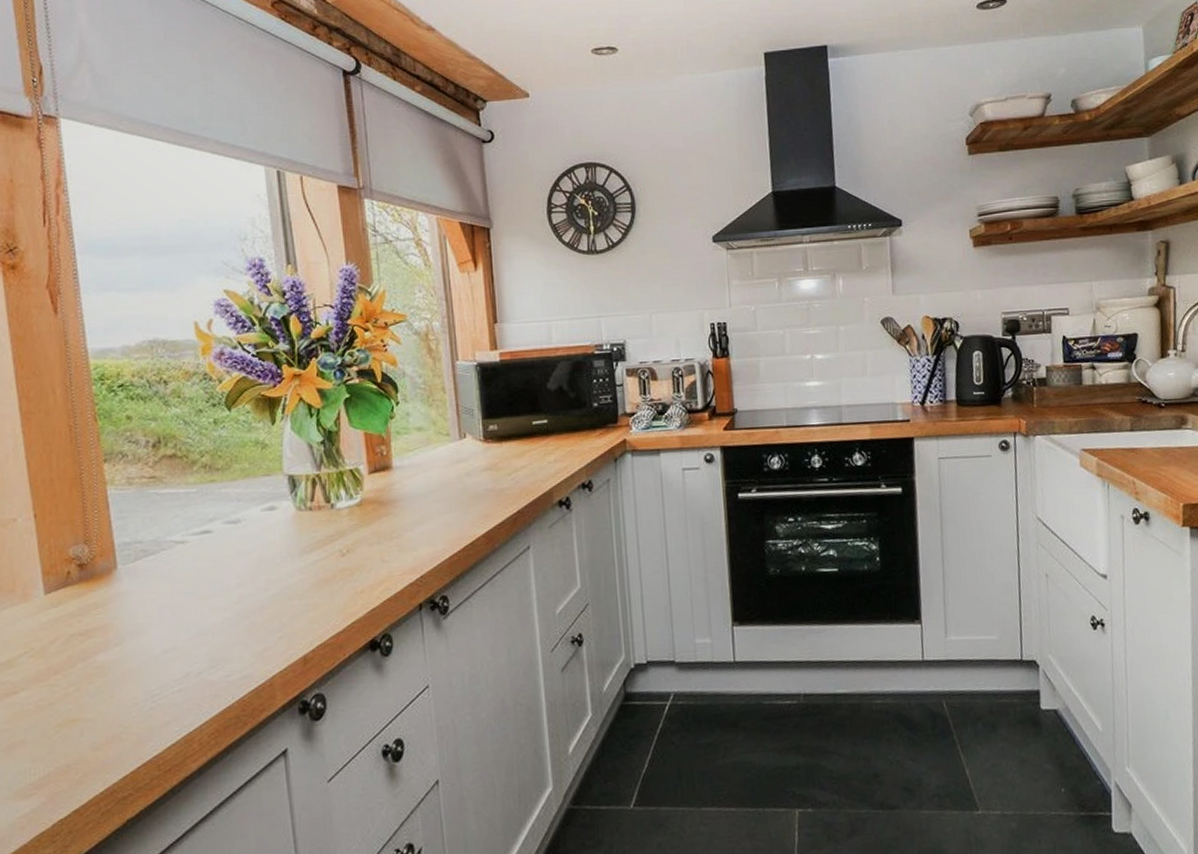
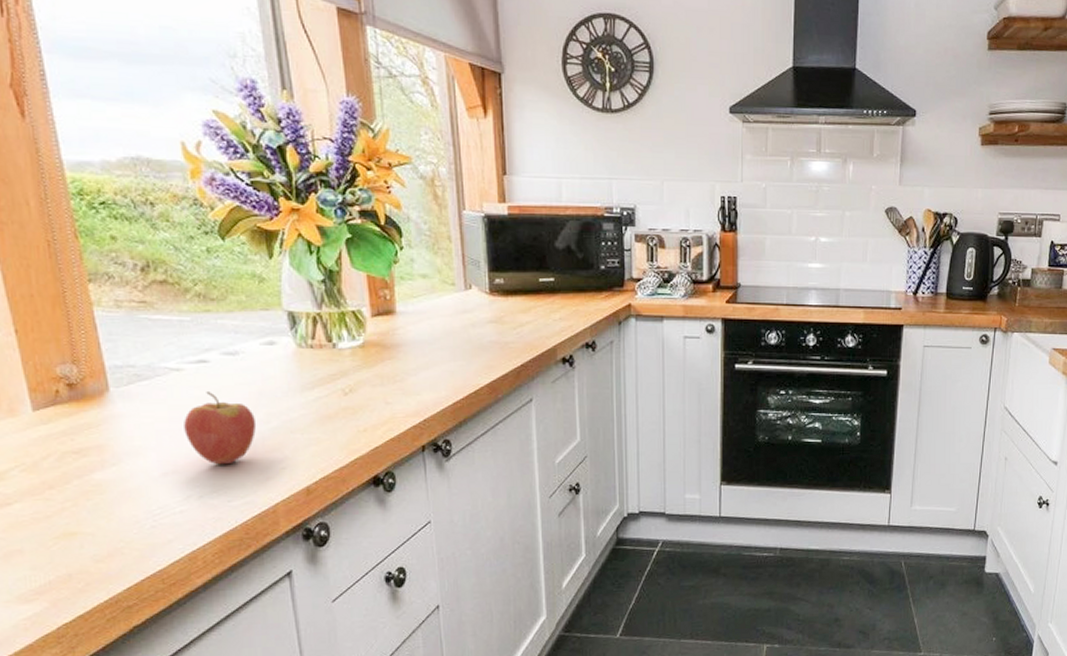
fruit: none [186,562,256,638] -> present [184,392,257,465]

